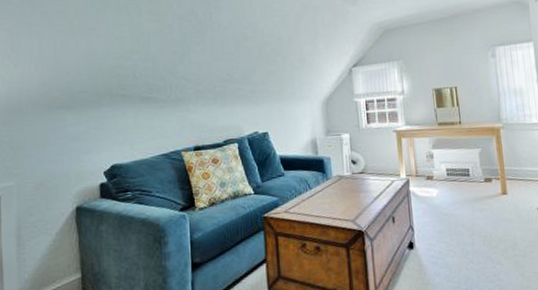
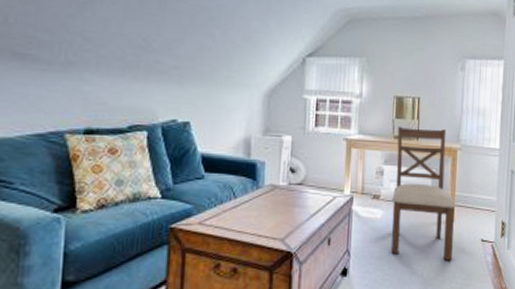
chair: none [441,112,511,231] -> present [390,126,456,261]

